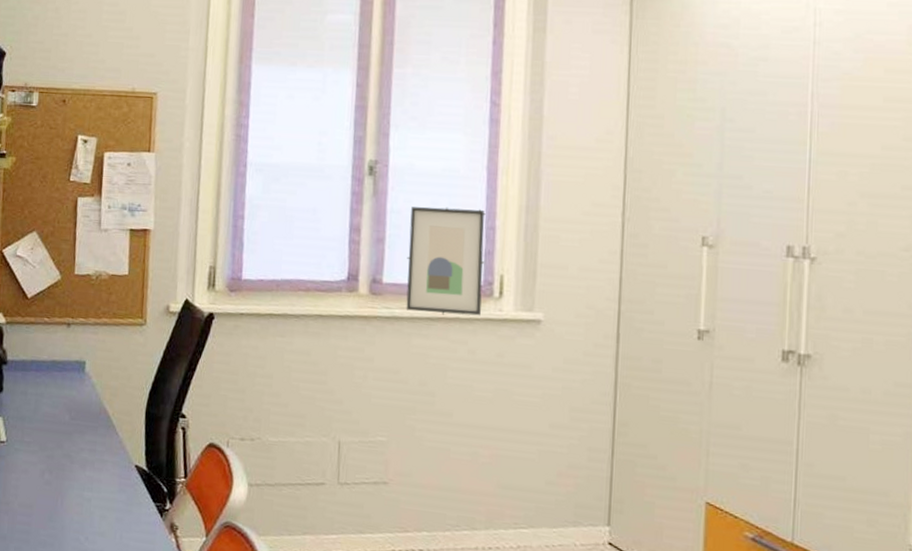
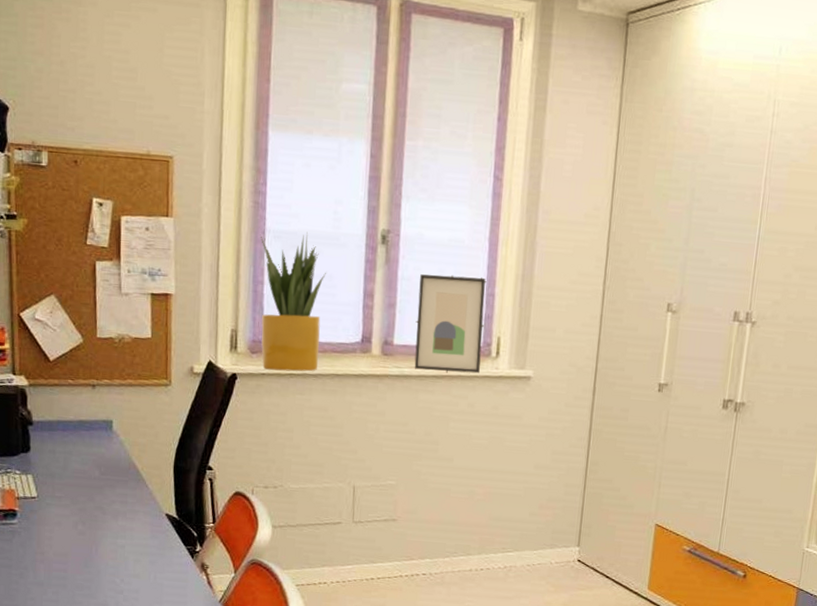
planter: none [240,164,311,312] -> present [260,231,327,372]

